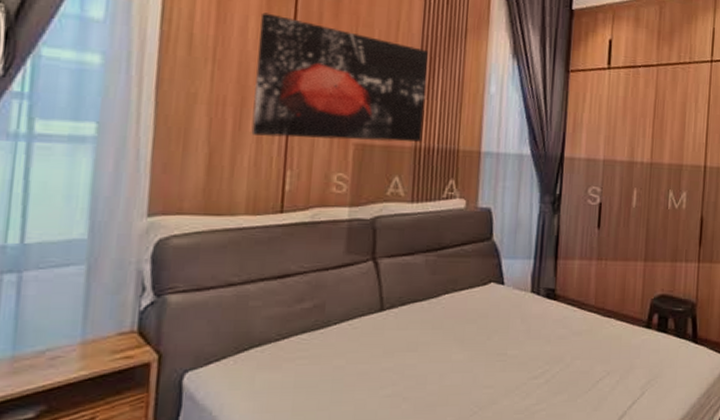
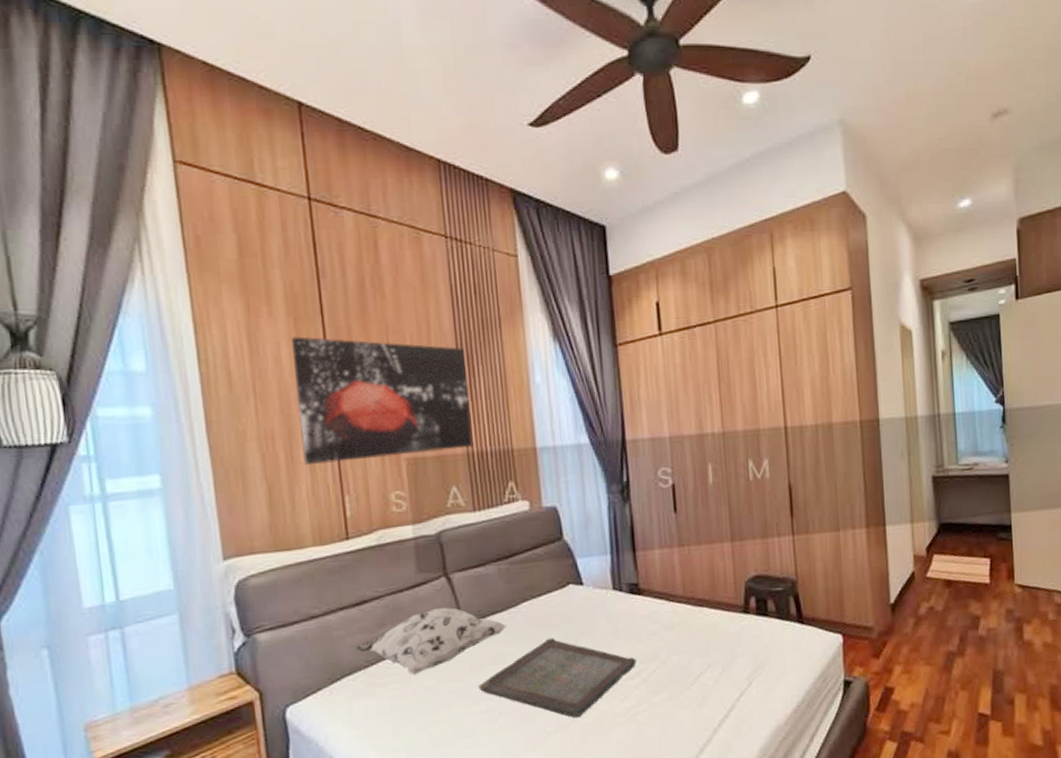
decorative pillow: none [269,290,425,354] -> present [355,607,507,676]
serving tray: none [387,331,543,411] -> present [478,638,637,718]

